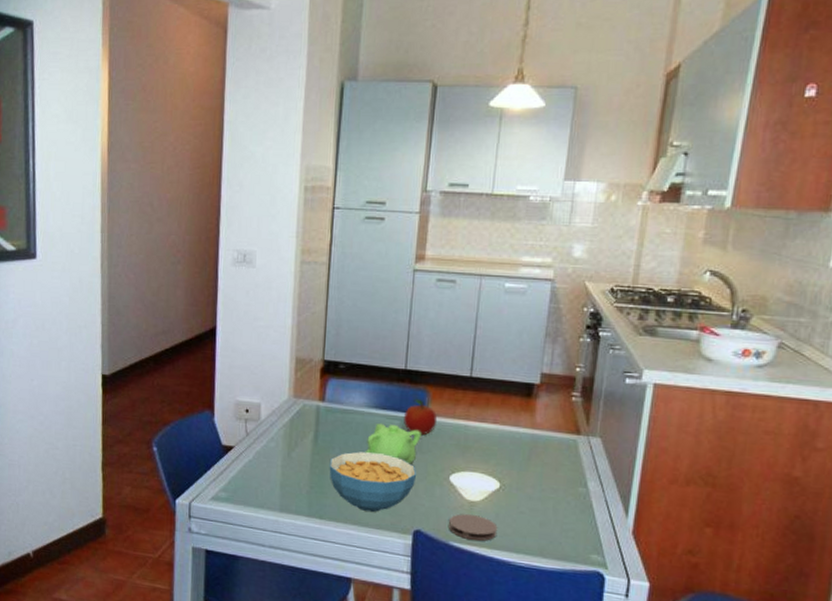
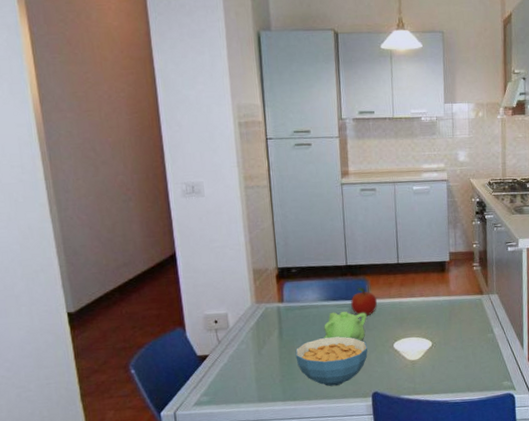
coaster: present [448,514,498,541] -> none [398,370,436,391]

